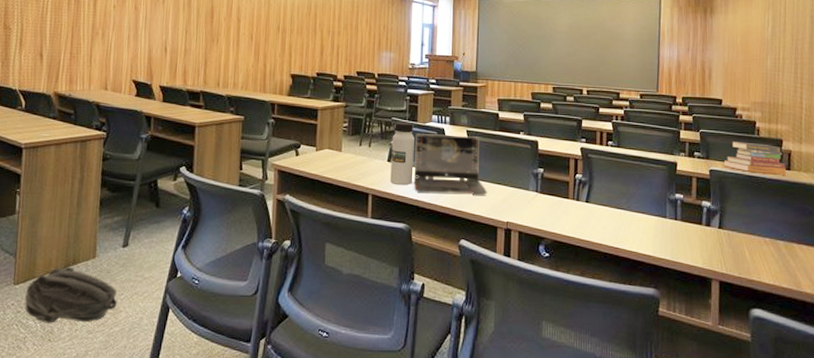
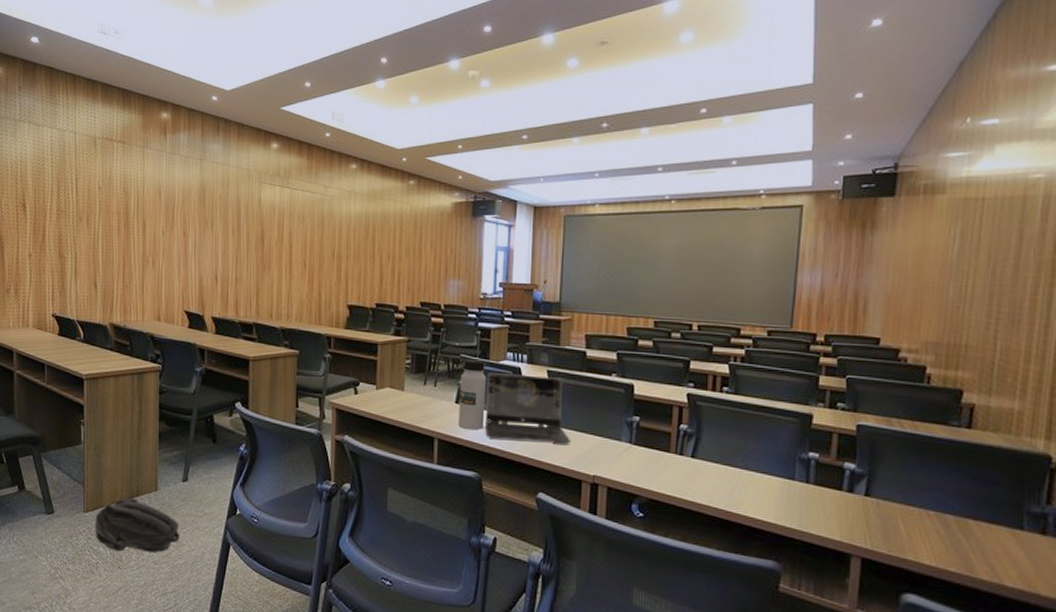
books: present [723,141,786,175] -> none [877,391,965,435]

